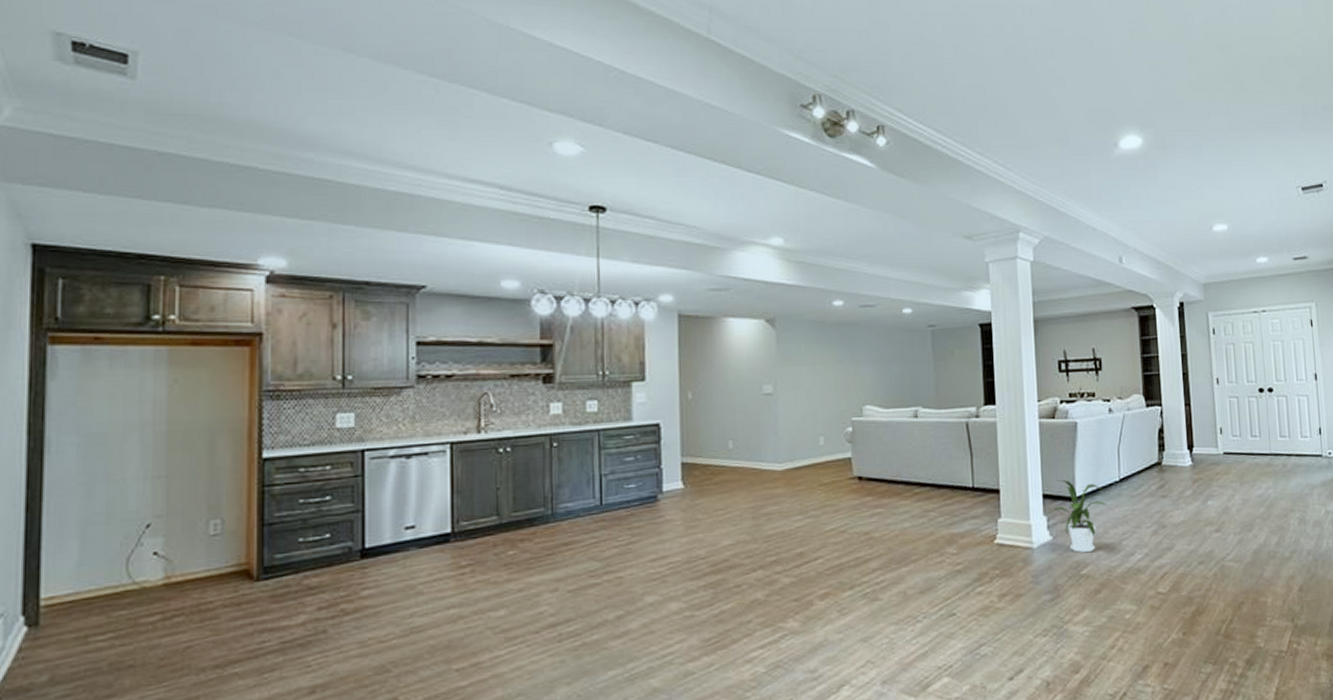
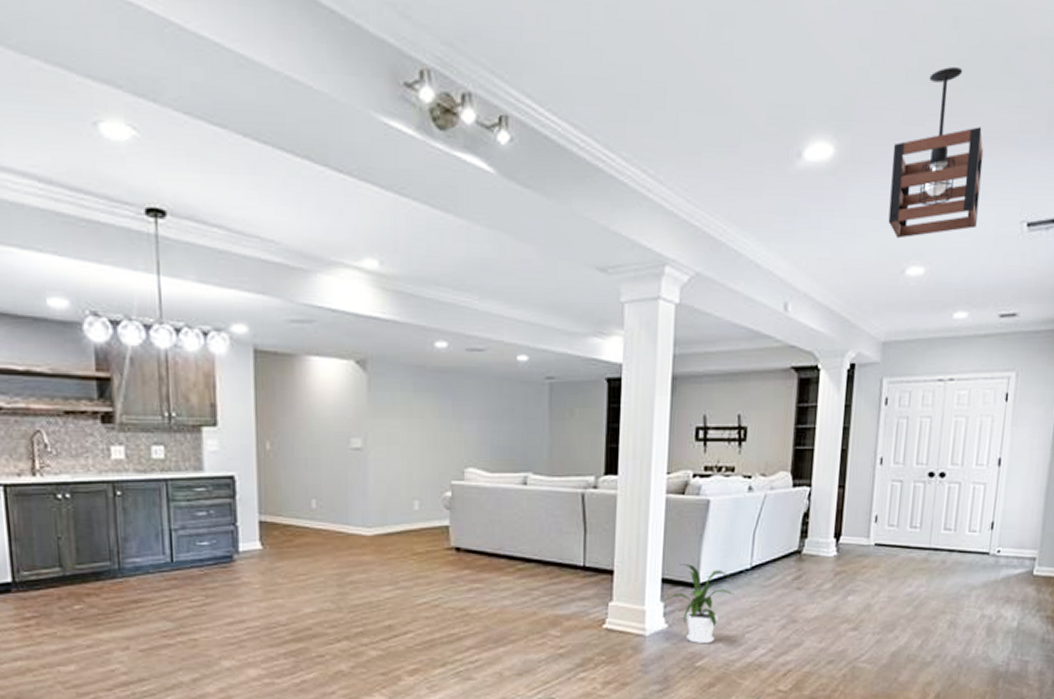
pendant light: none [1188,79,1262,204] -> present [888,67,984,239]

